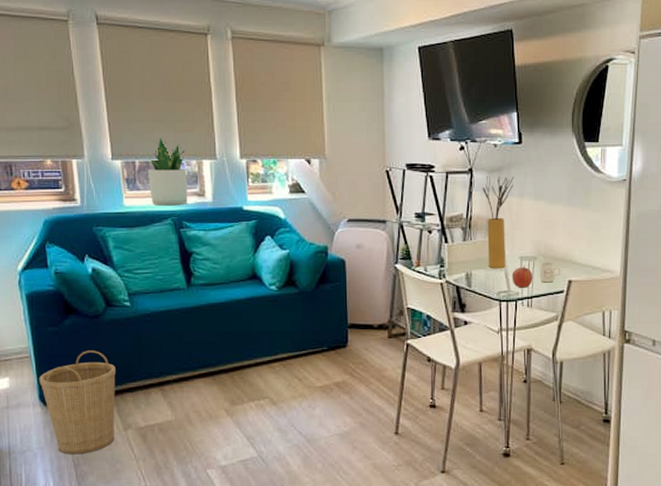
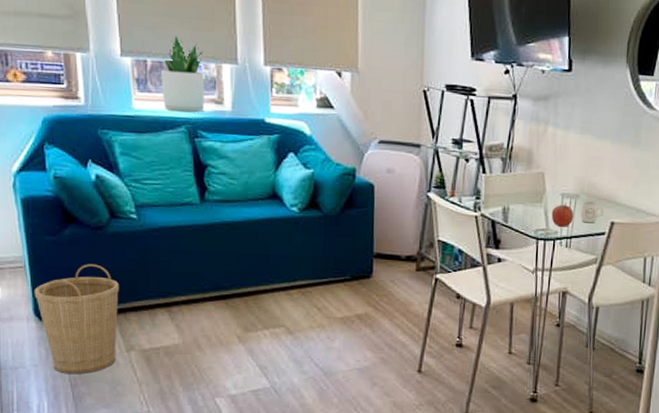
vase: present [482,177,515,269] -> none [526,105,561,205]

